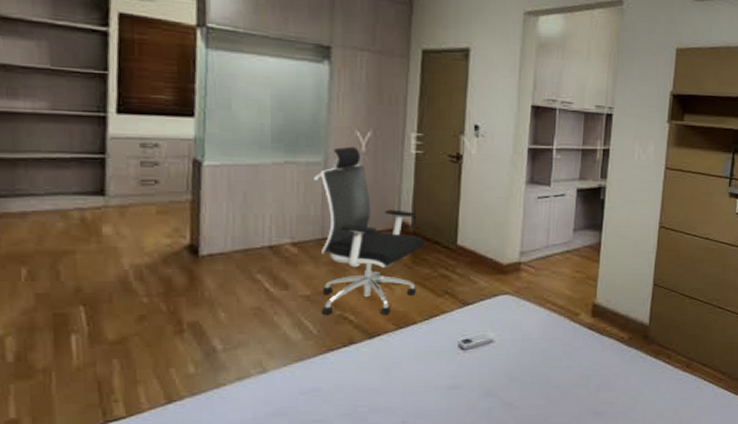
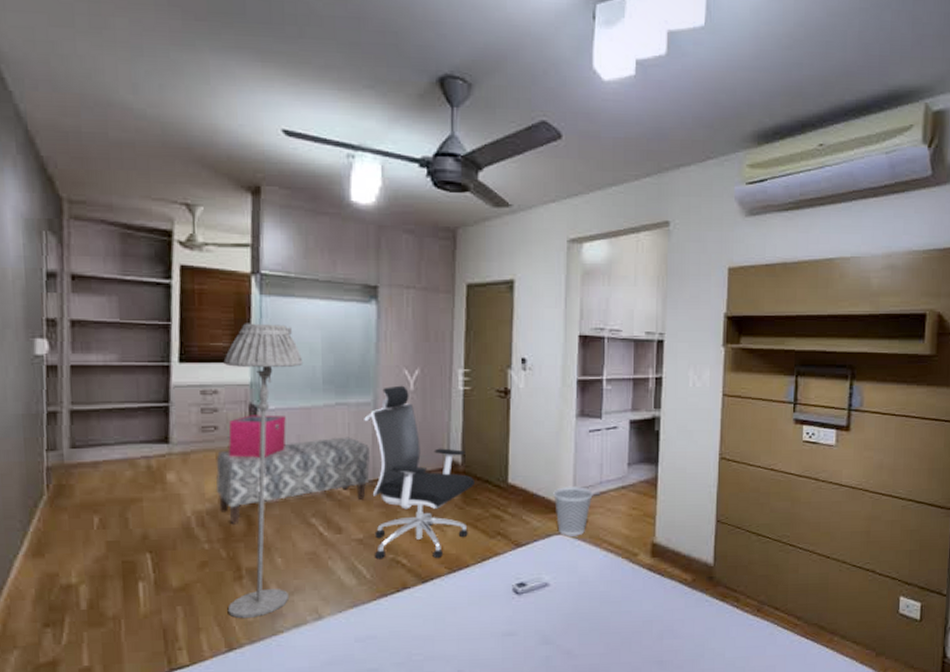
bench: none [155,195,319,279] -> present [215,437,370,525]
floor lamp: none [165,76,251,372] -> present [223,323,304,619]
storage bin: none [170,170,232,213] -> present [228,415,286,458]
wastebasket: none [501,250,539,296] -> present [553,487,593,537]

